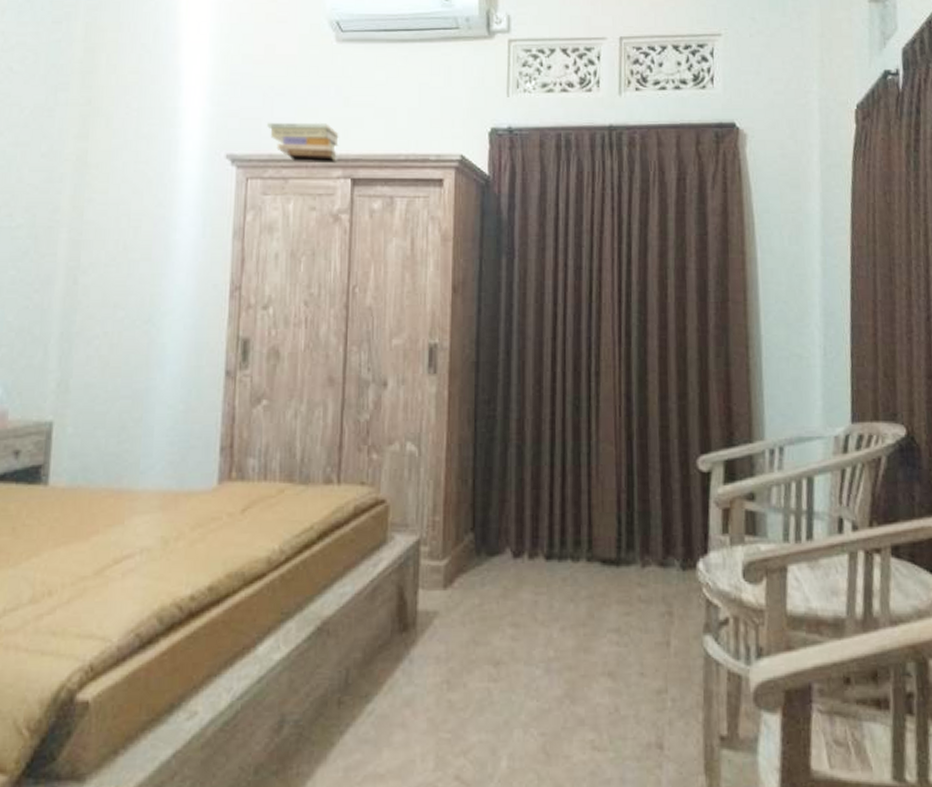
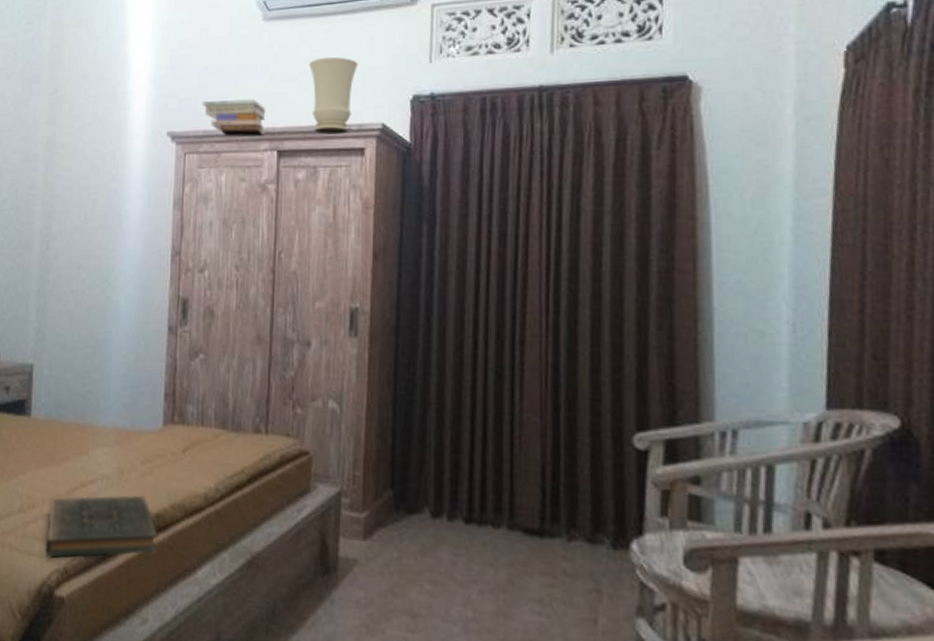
book: none [65,566,210,655] -> present [45,495,158,558]
vase: none [386,85,437,164] -> present [309,57,359,135]

